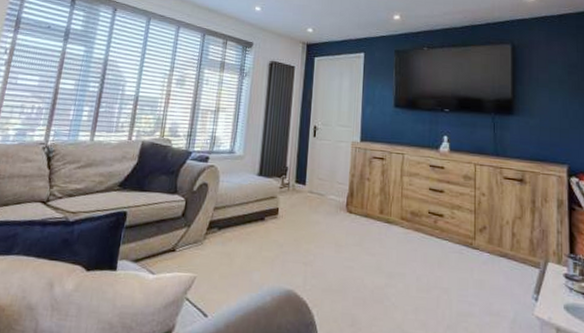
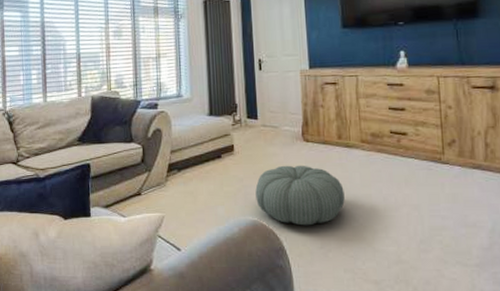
pouf: none [293,234,380,301] -> present [255,165,345,226]

